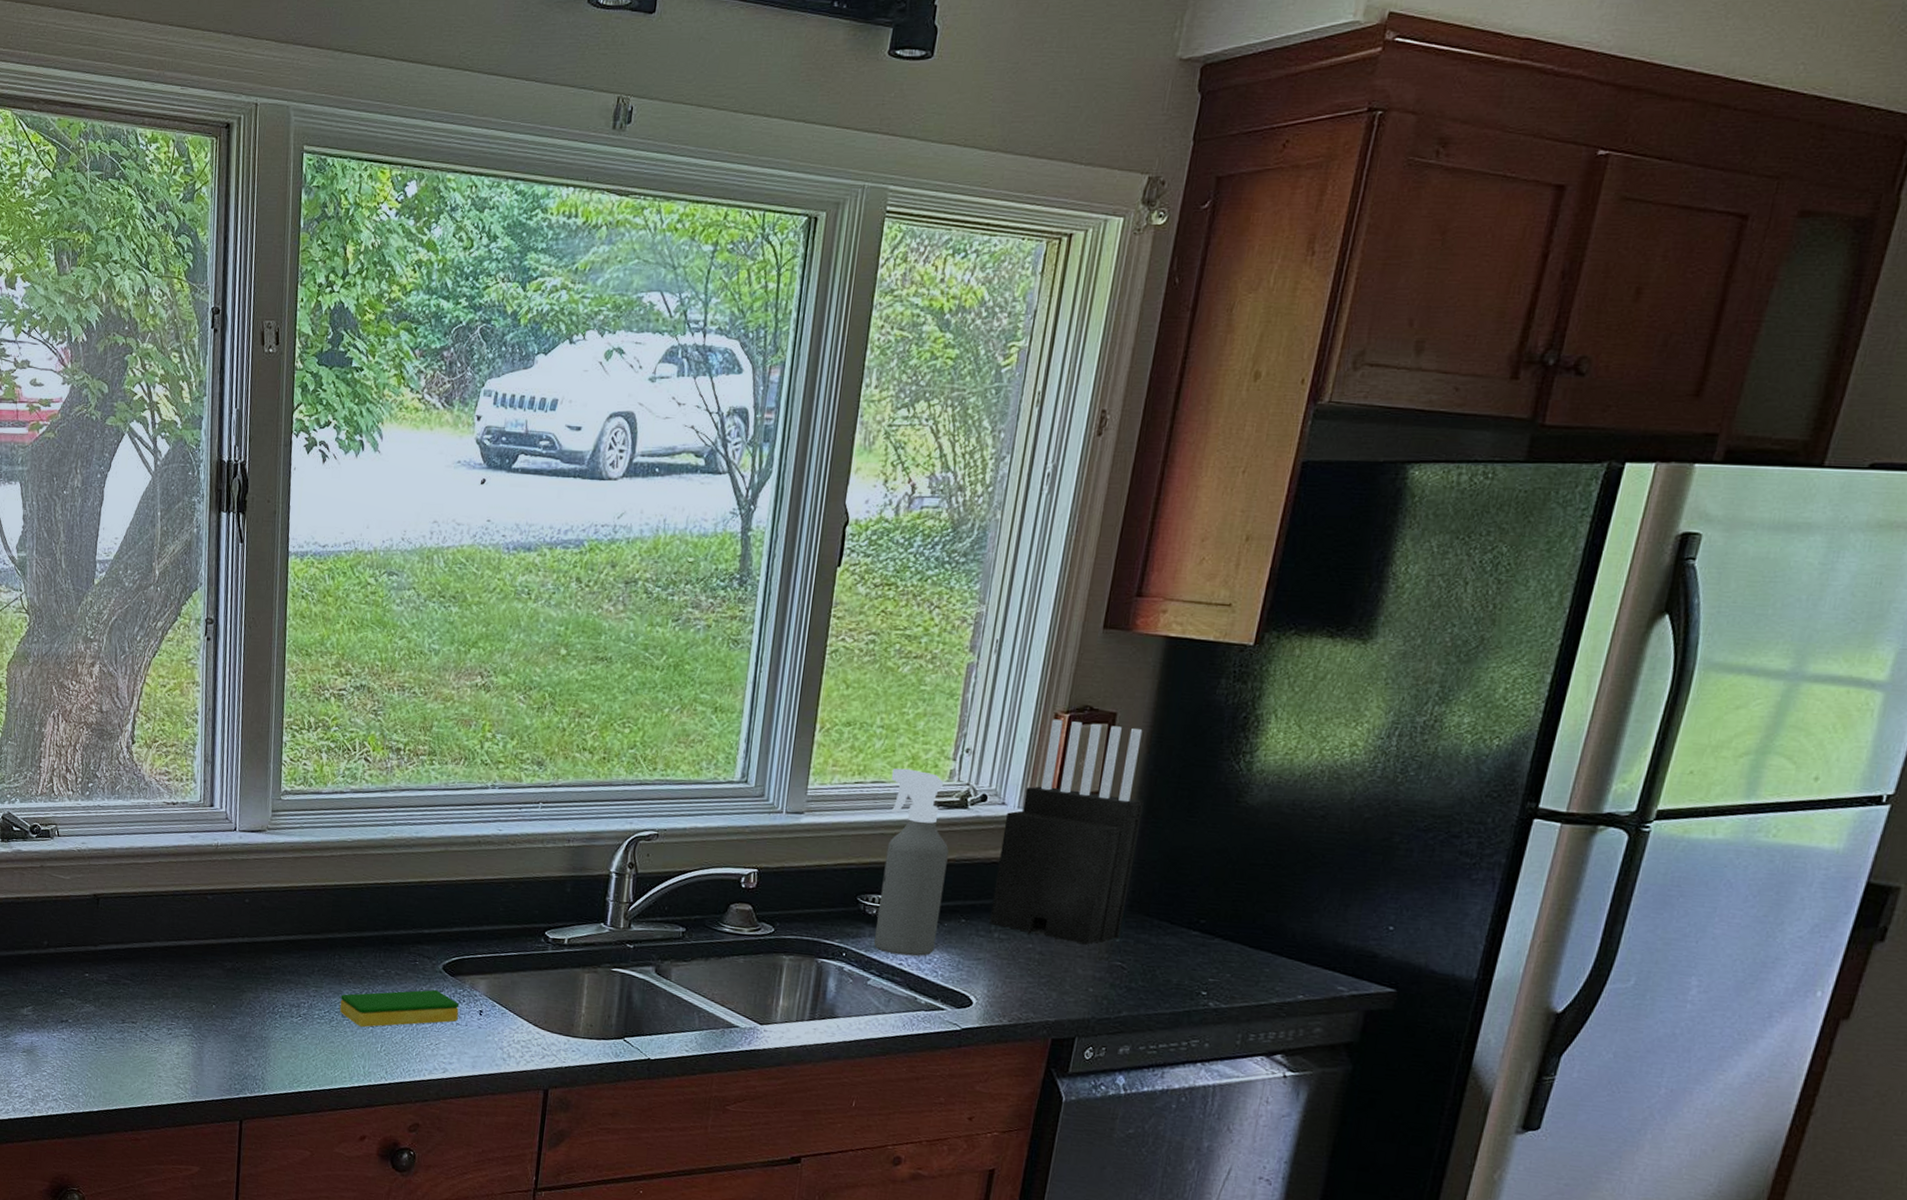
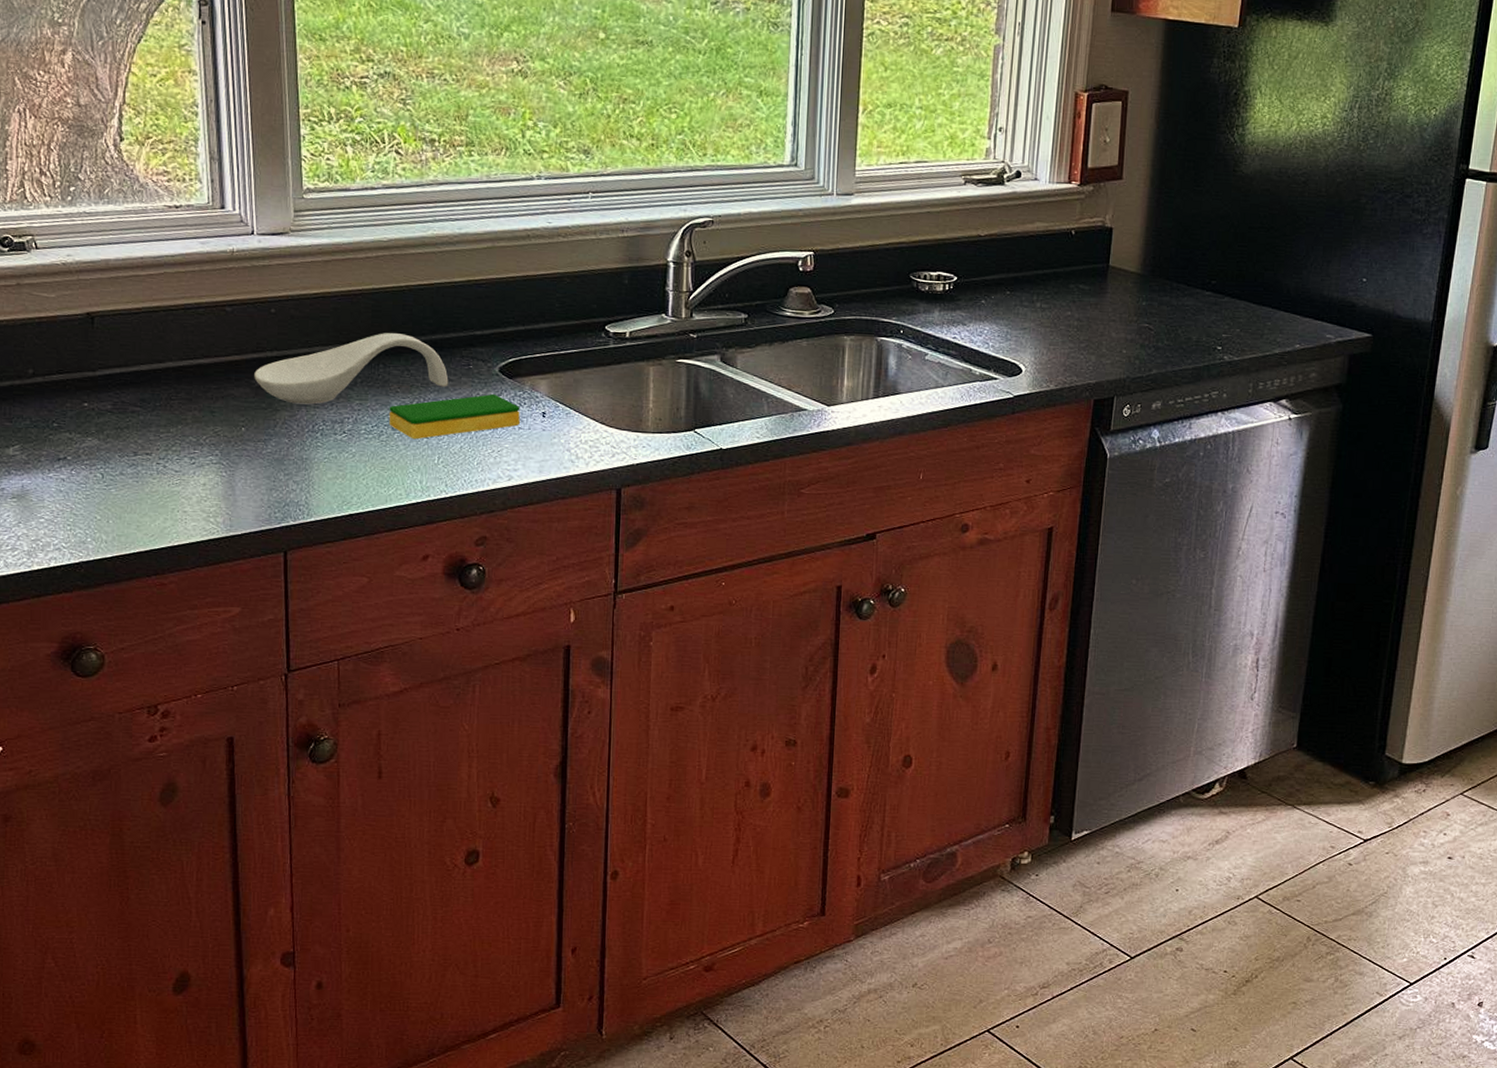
spoon rest: none [226,926,396,988] -> present [254,333,449,405]
spray bottle: present [873,768,949,956] -> none [928,147,990,330]
knife block: present [989,719,1144,945] -> none [1032,97,1157,310]

